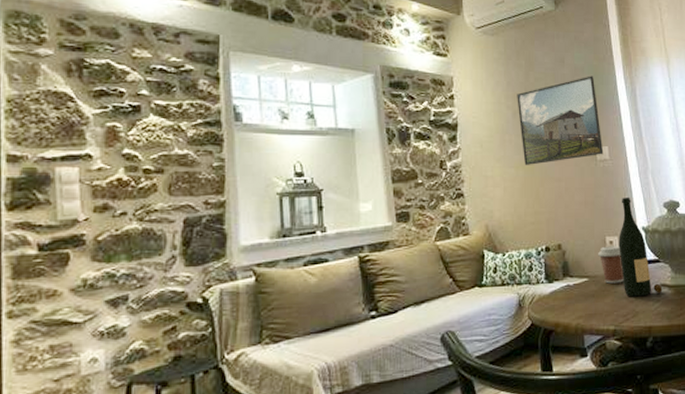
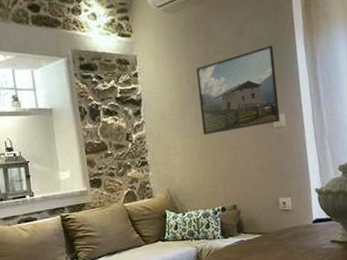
coffee cup: present [598,246,624,284] -> none [271,206,295,240]
wine bottle: present [619,198,663,297] -> none [291,162,333,251]

